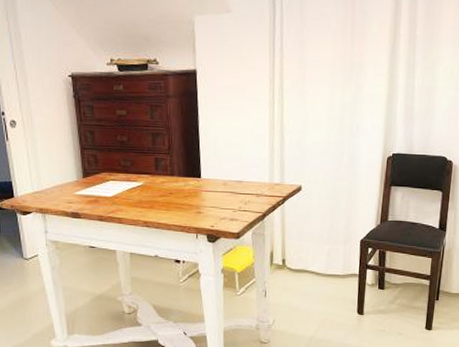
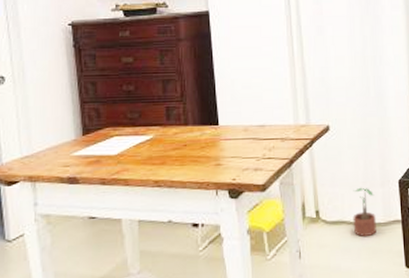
potted plant: none [314,243,337,285] -> present [353,187,376,237]

